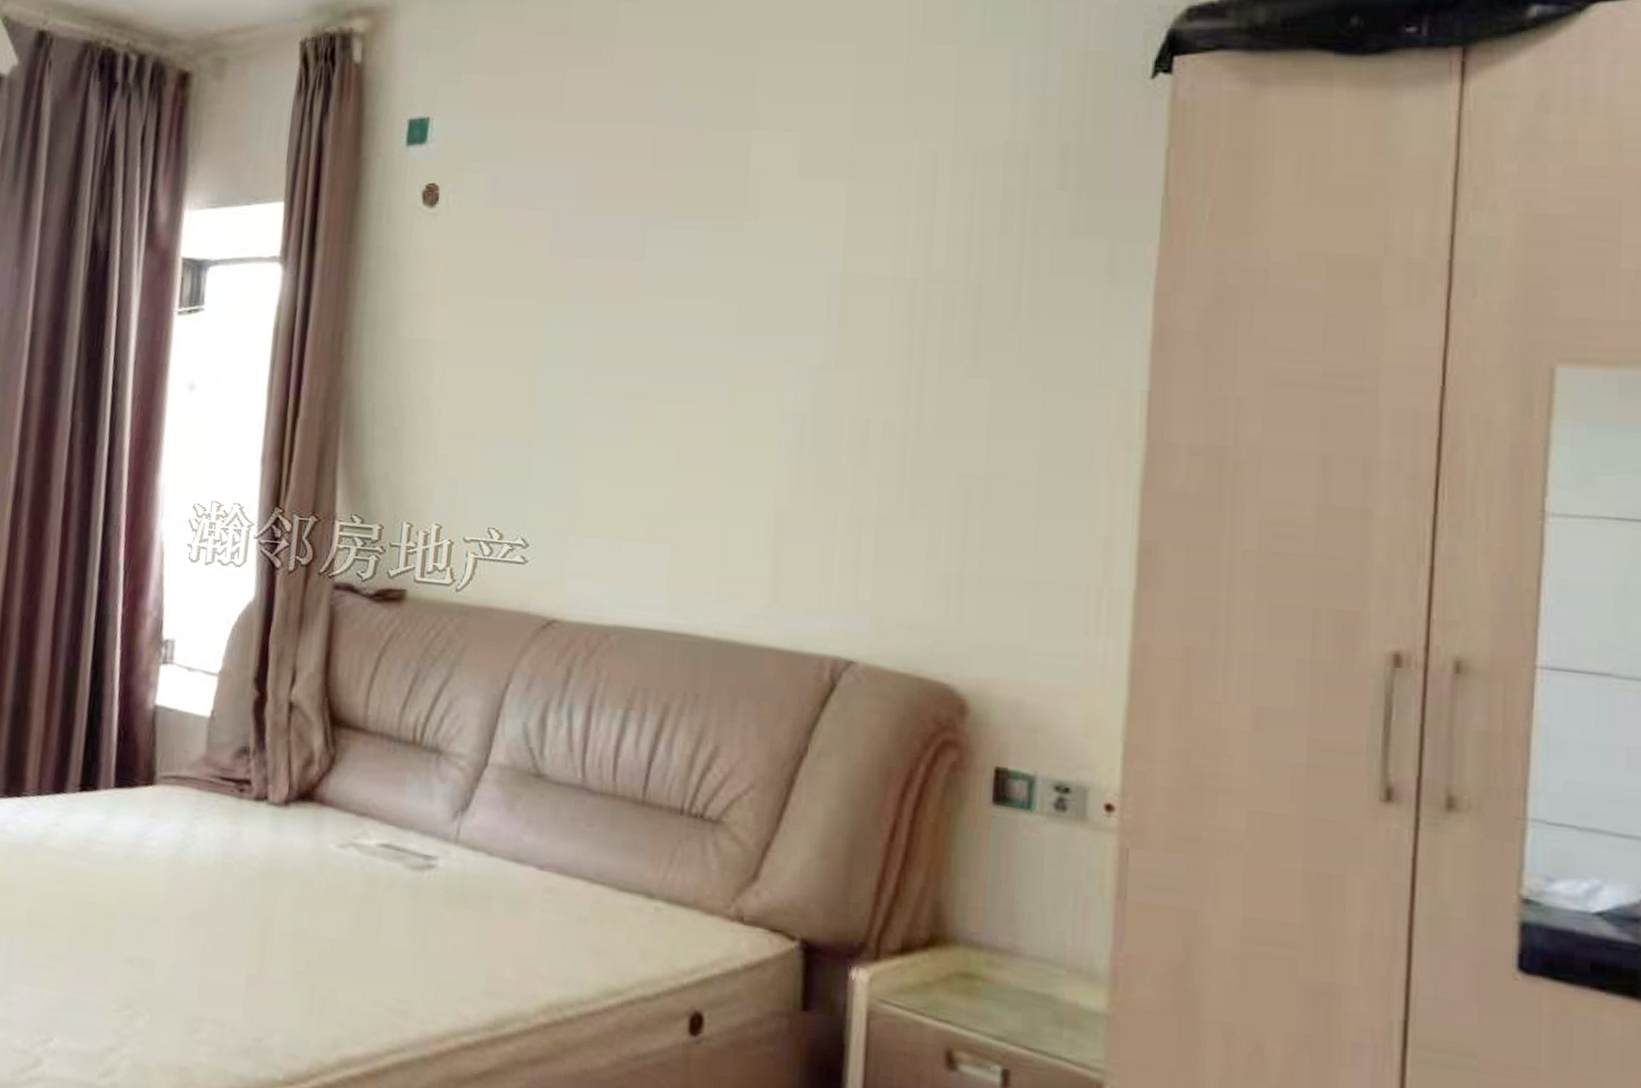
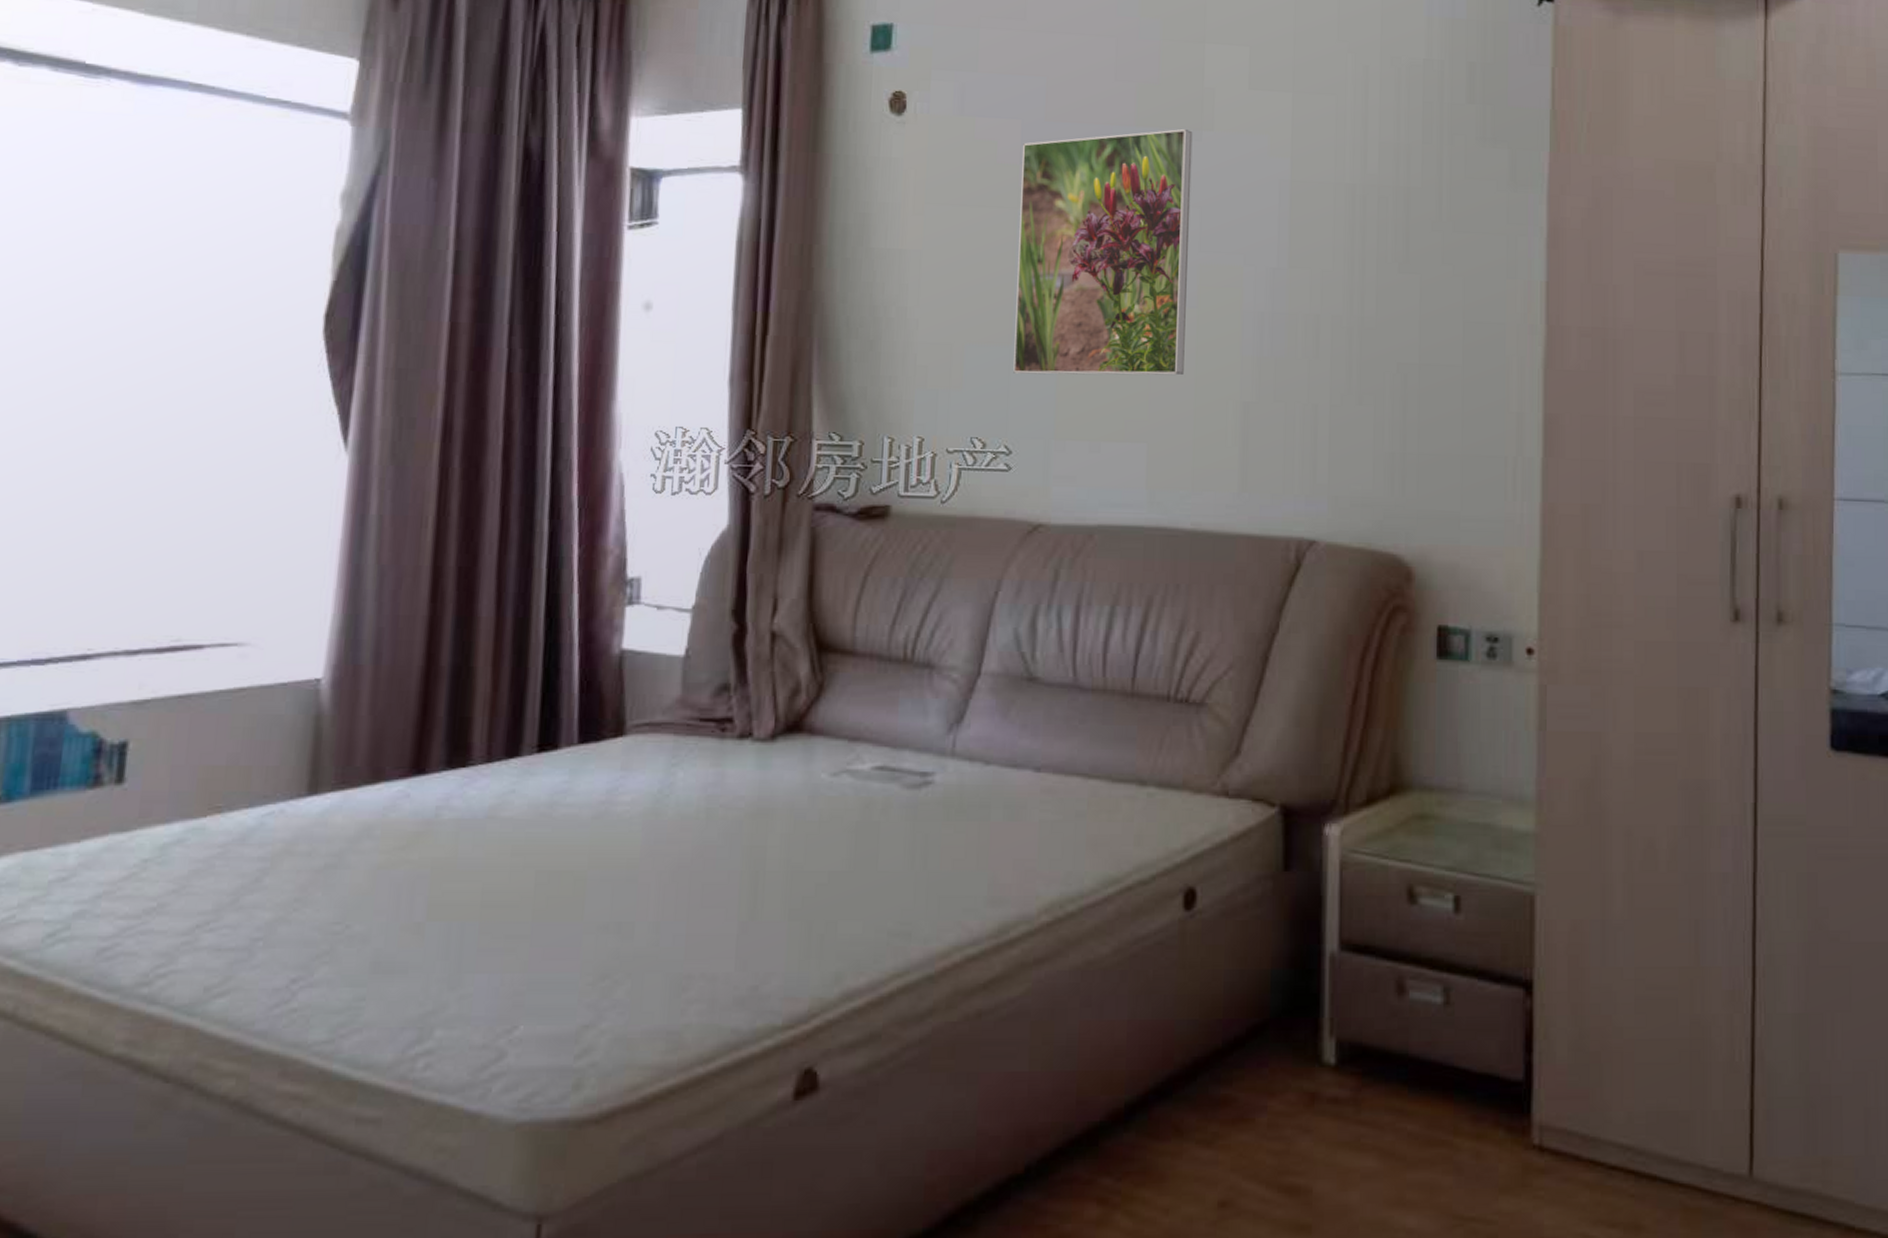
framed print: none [534,219,734,477] -> present [1013,128,1193,376]

